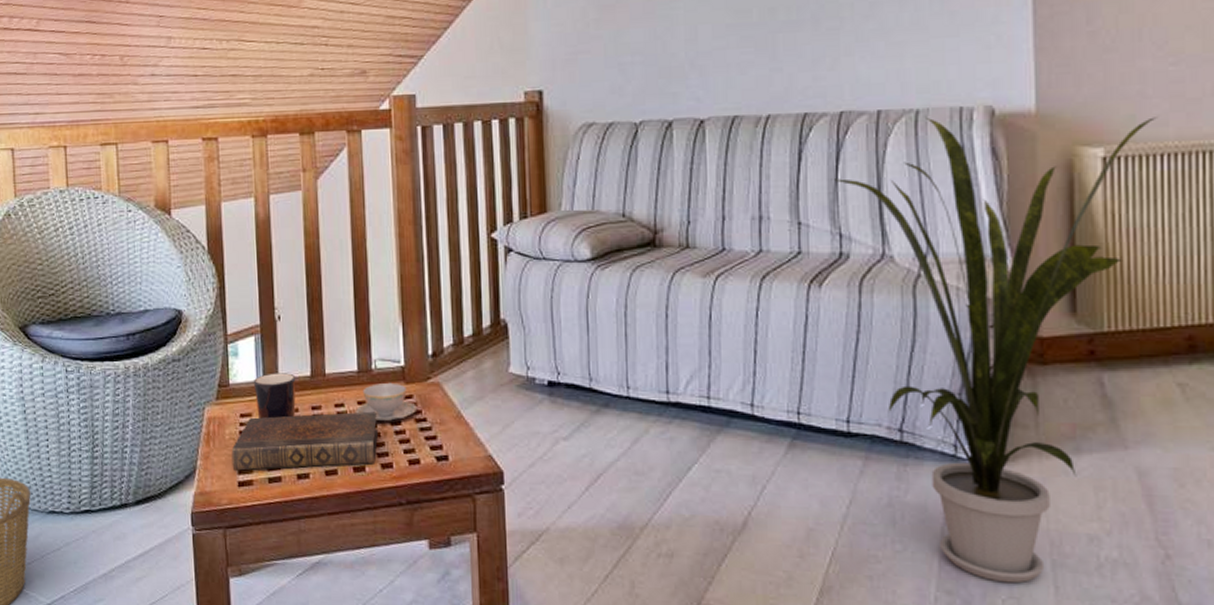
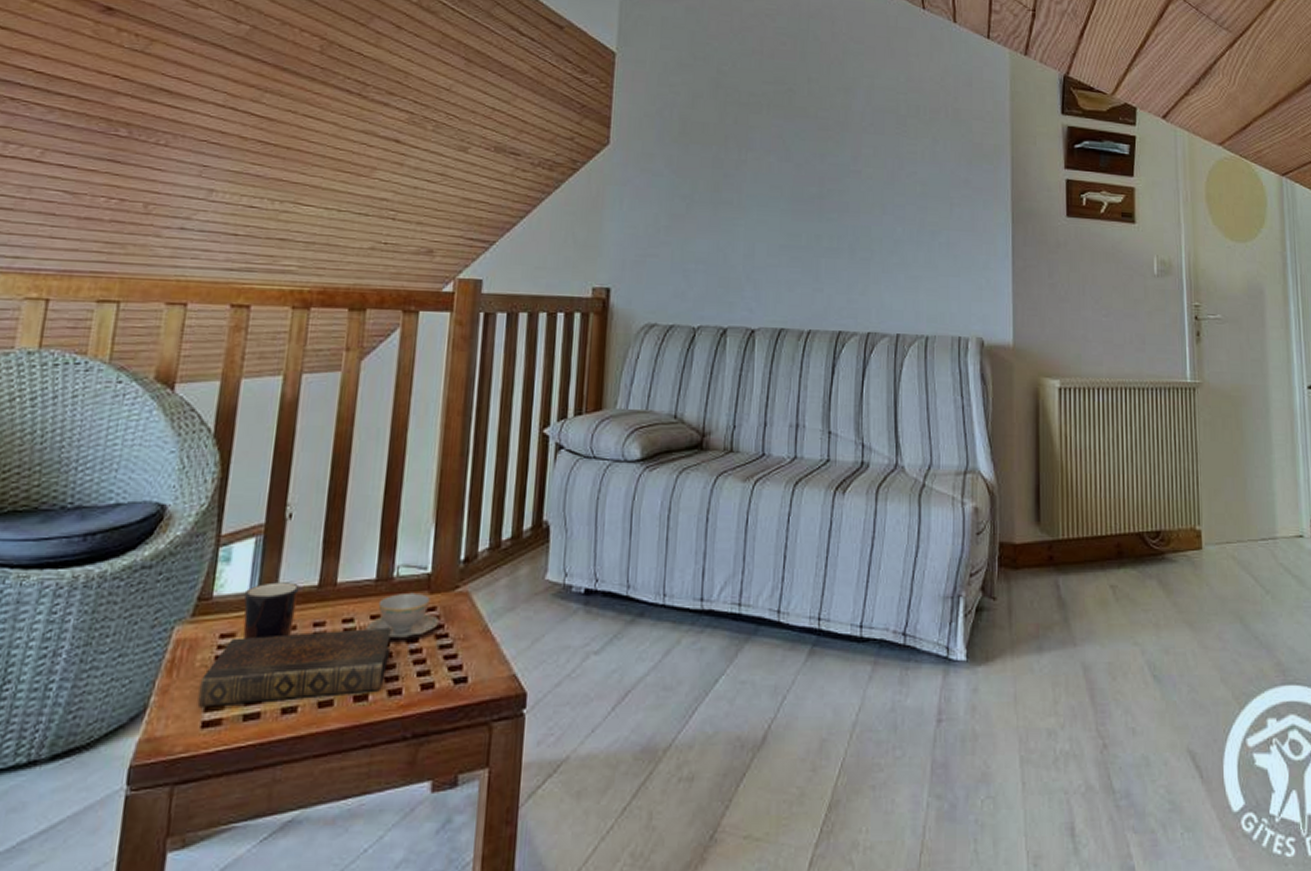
house plant: present [833,116,1157,584] -> none [859,343,1095,783]

